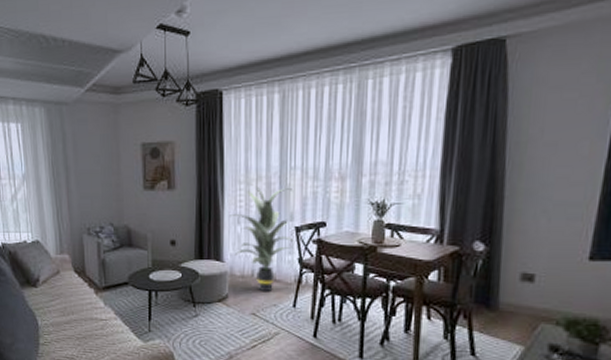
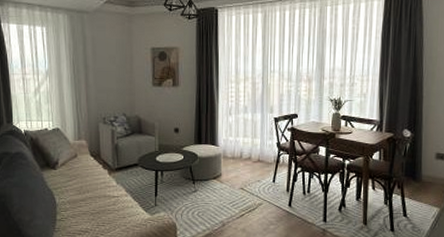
indoor plant: present [230,184,296,292] -> none [223,83,275,171]

